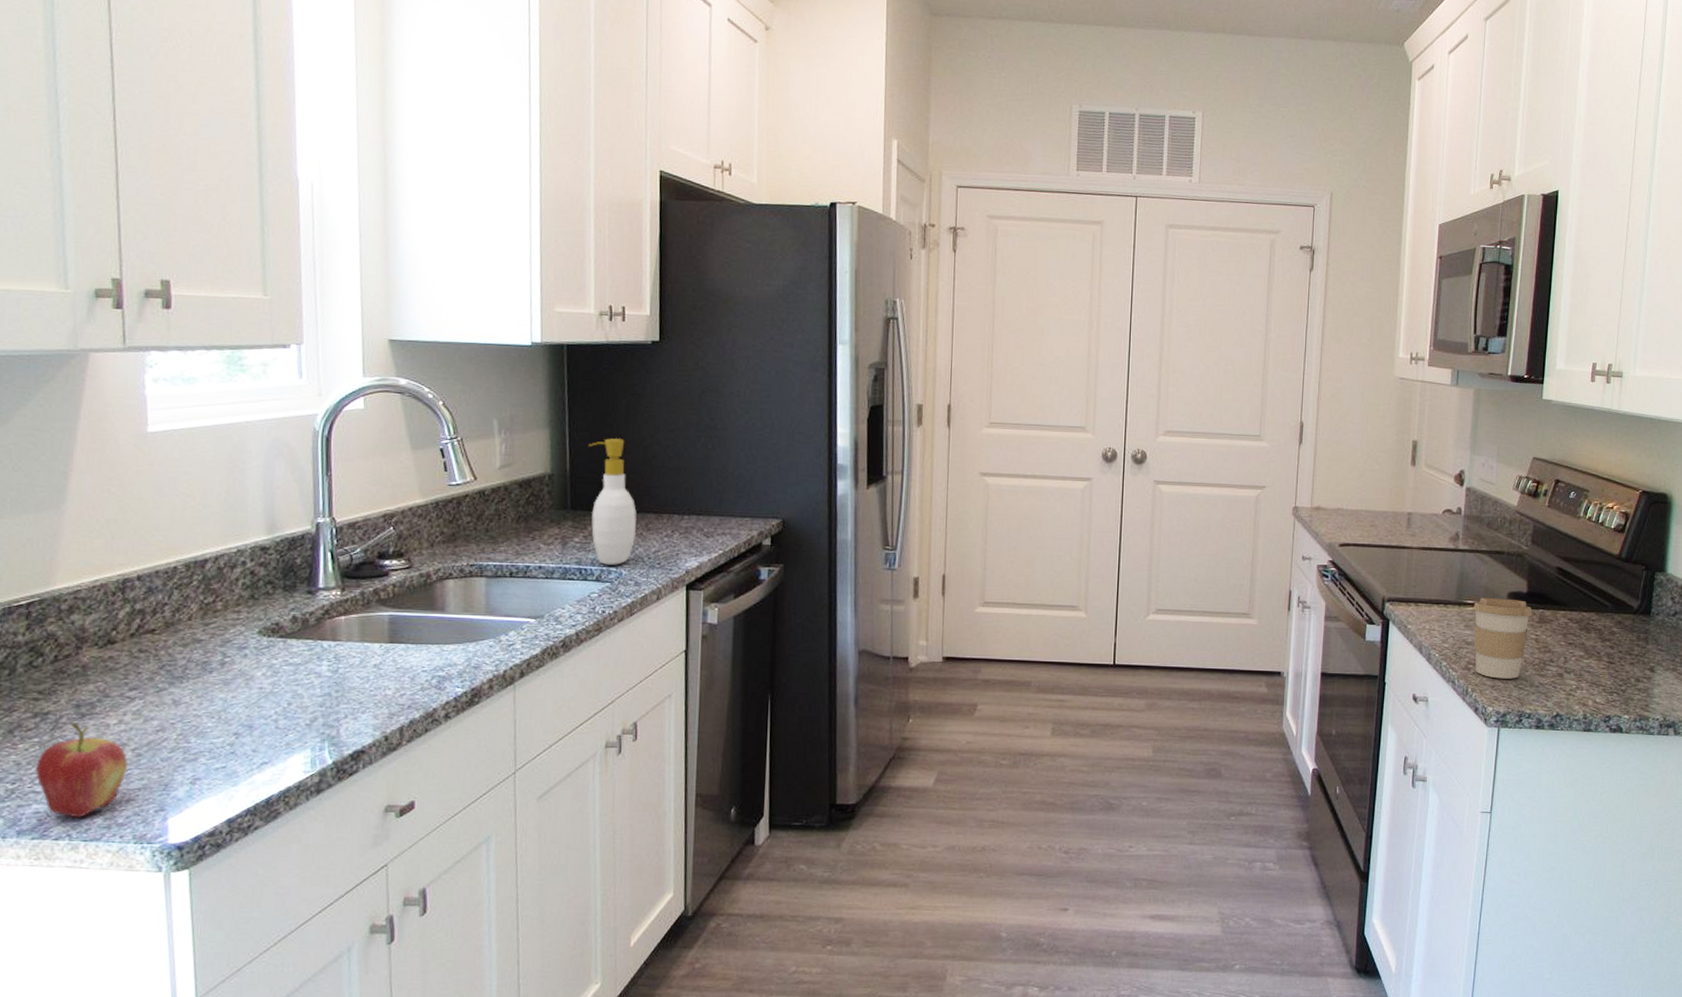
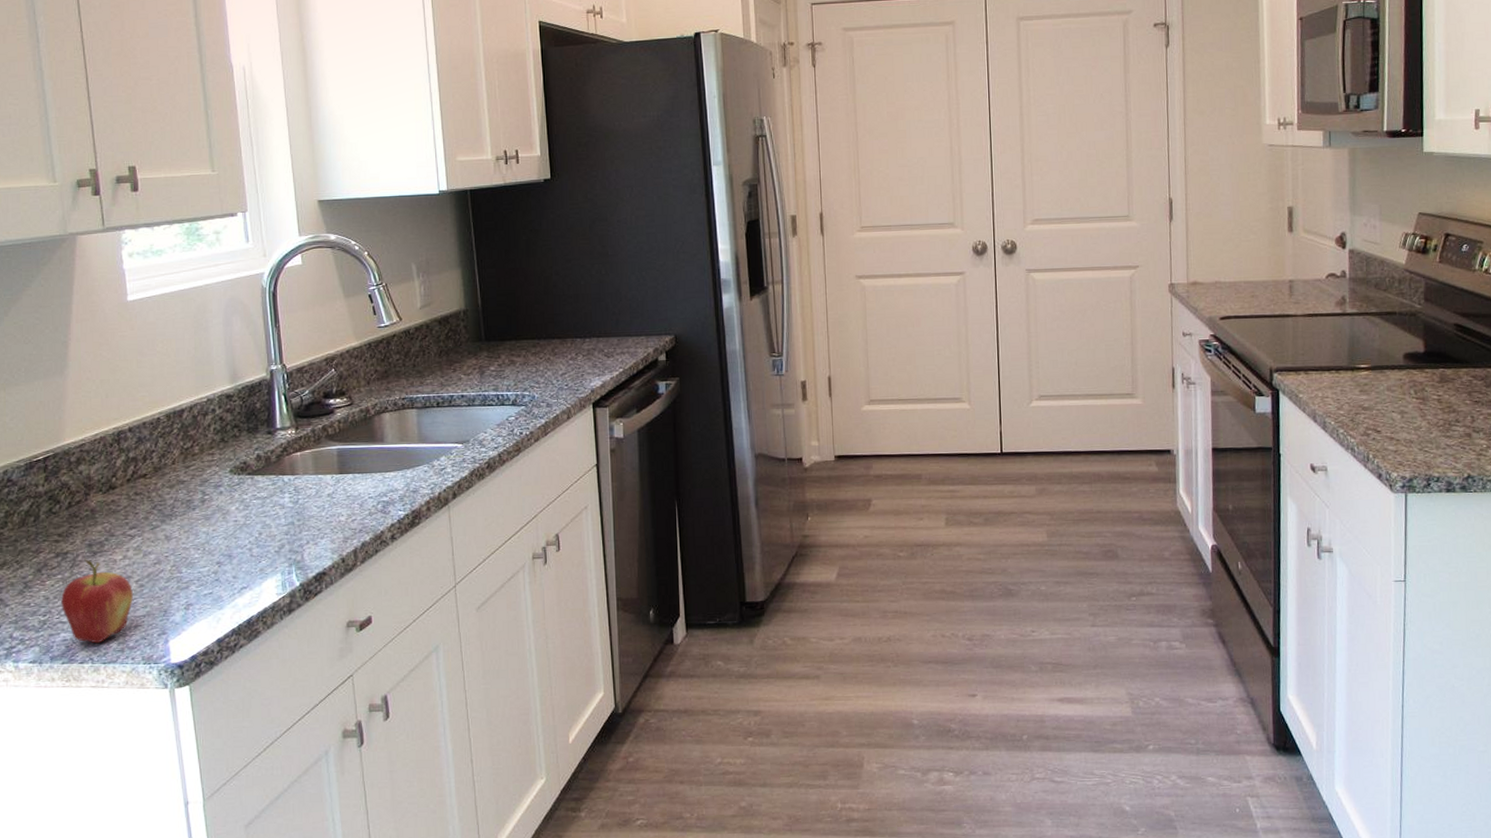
soap bottle: present [589,437,637,565] -> none [496,271,544,390]
coffee cup: present [1473,597,1532,679] -> none [1367,360,1432,443]

